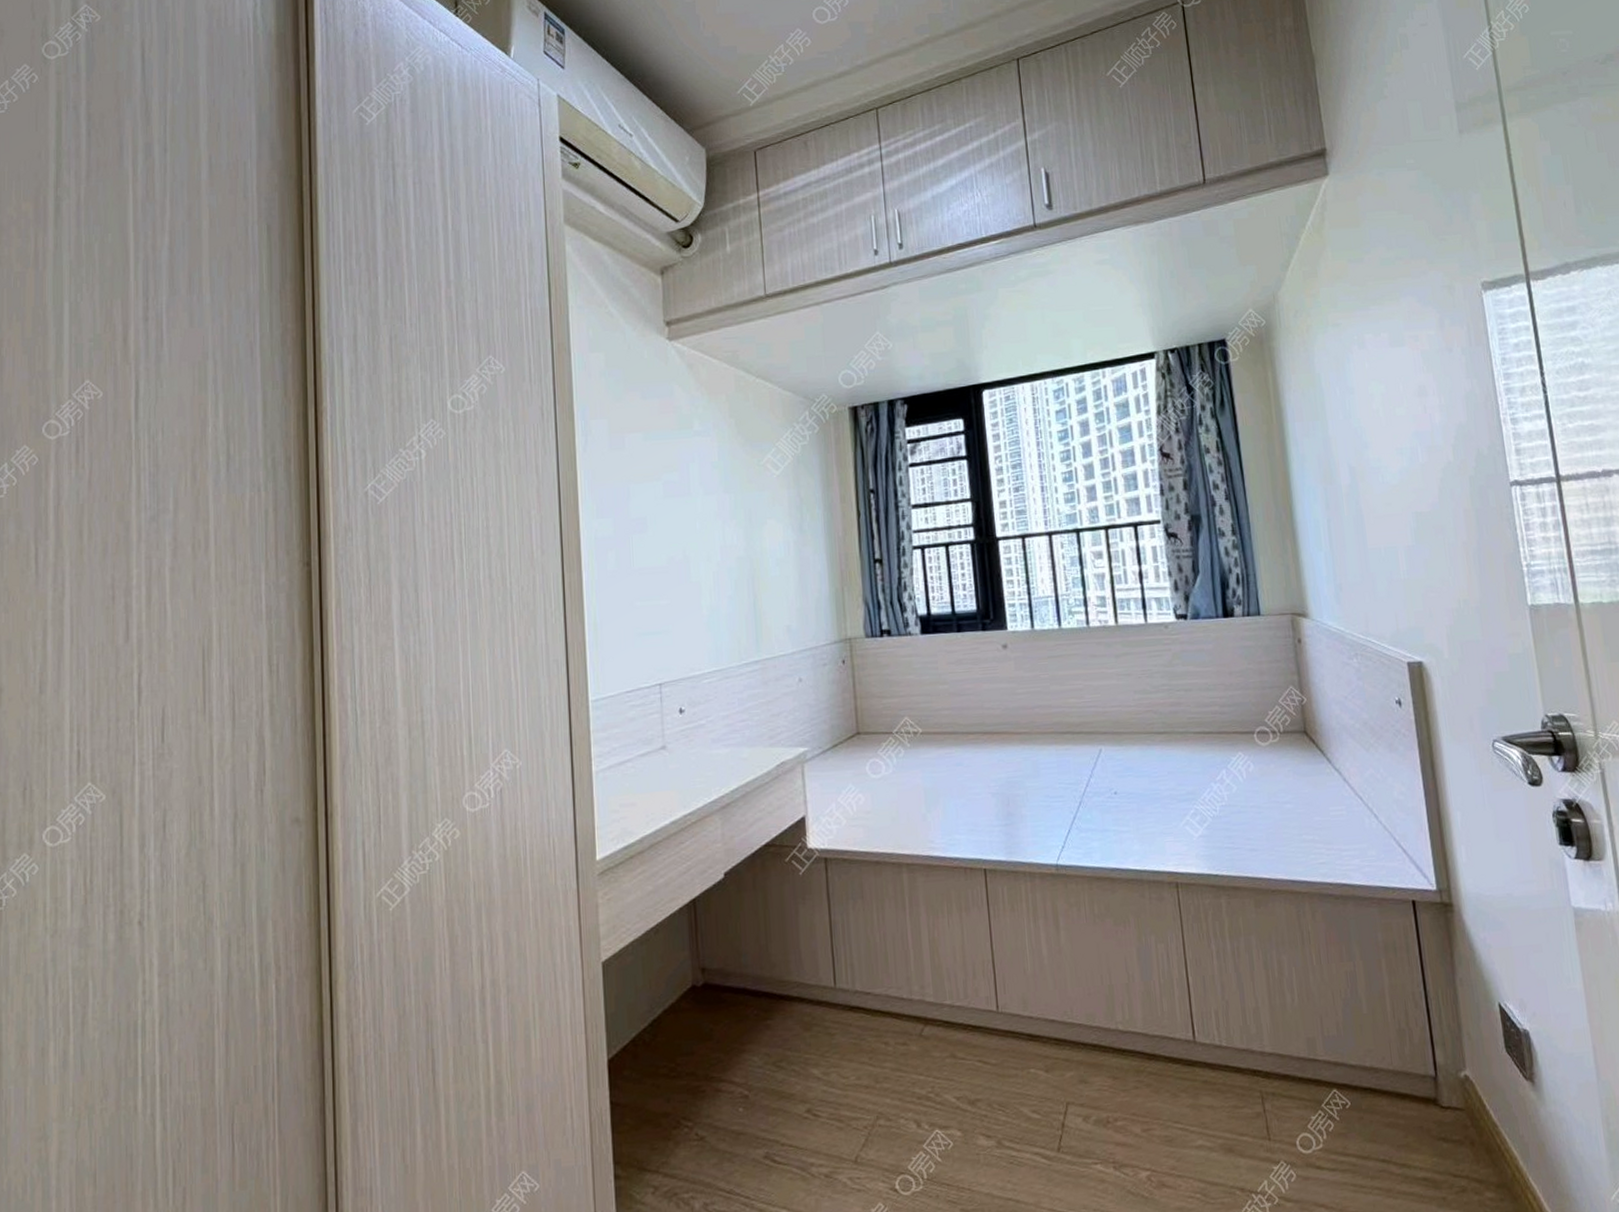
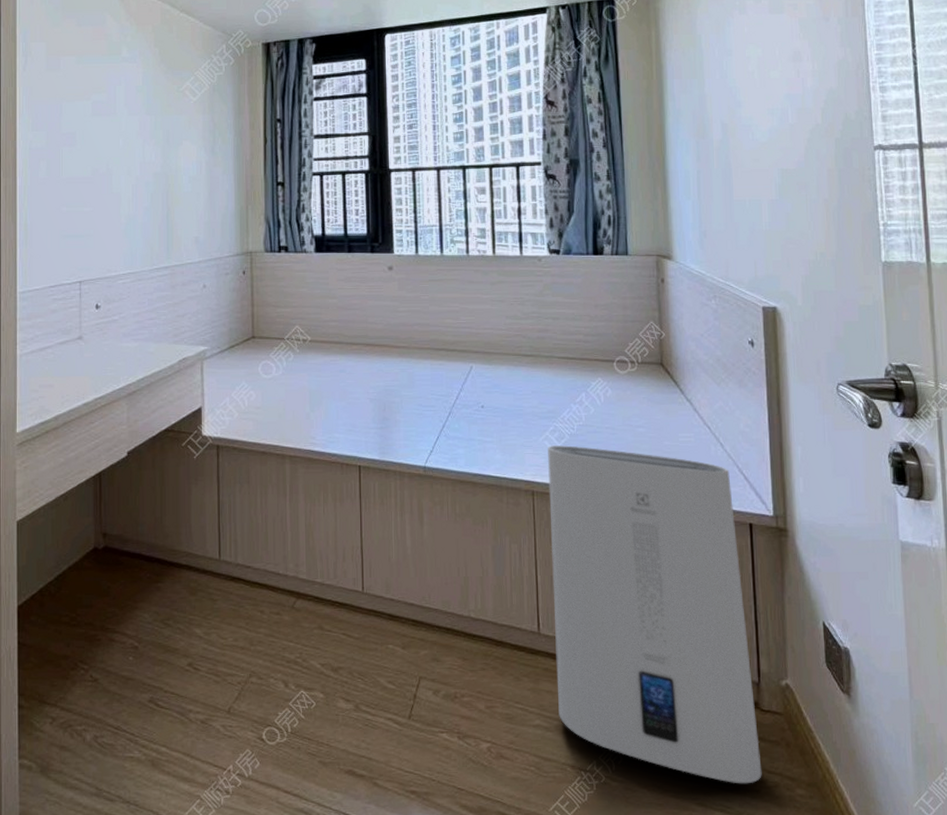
water heater: none [1189,829,1448,1193] -> present [547,445,762,784]

